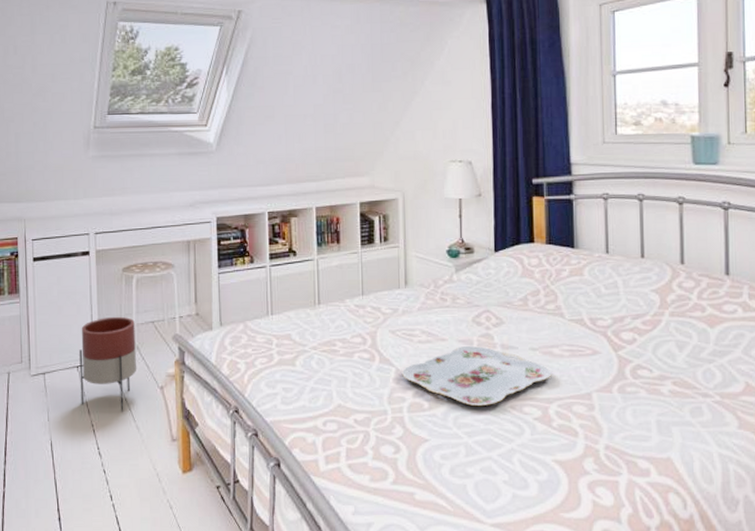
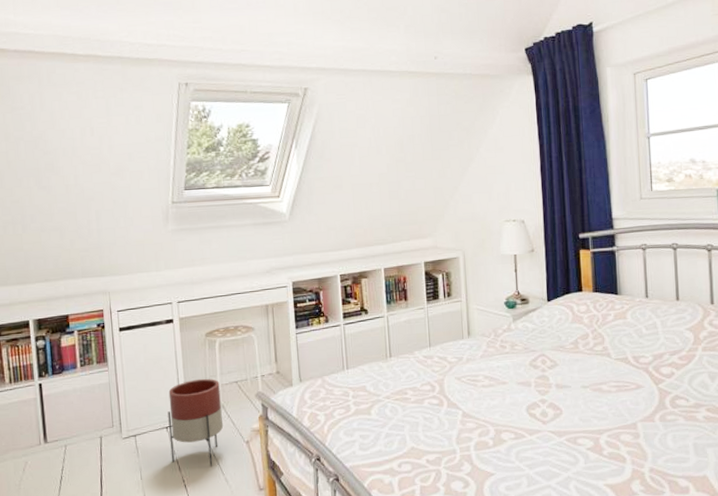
serving tray: present [402,346,552,407] -> none [468,387,601,441]

